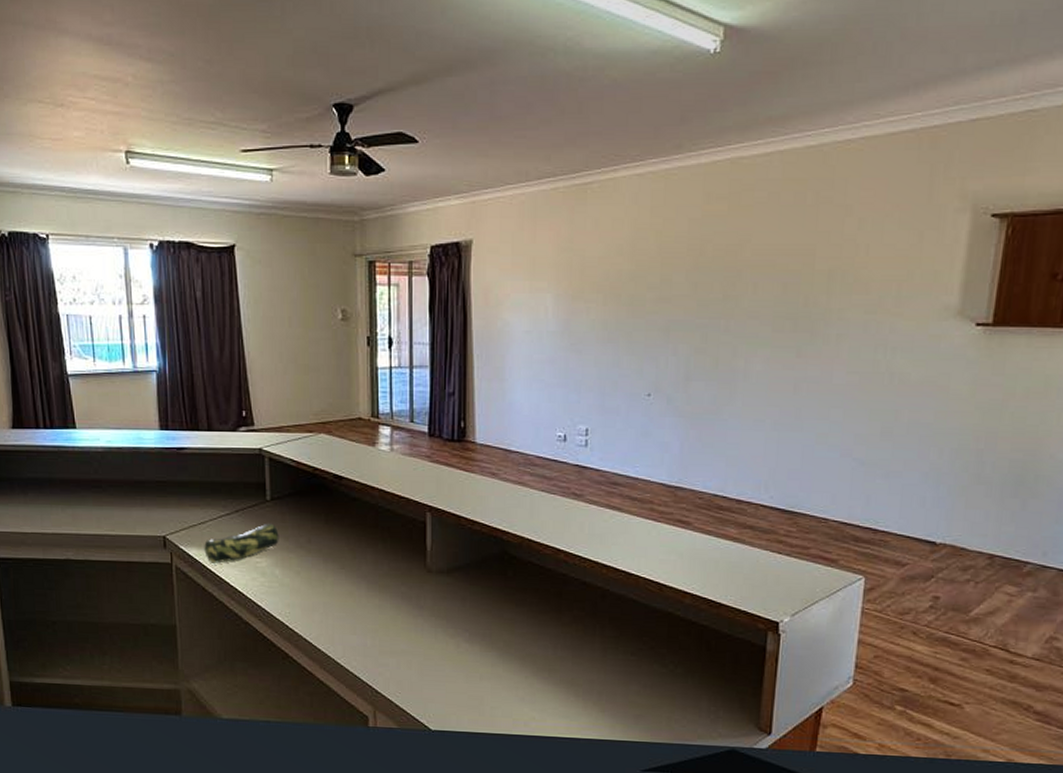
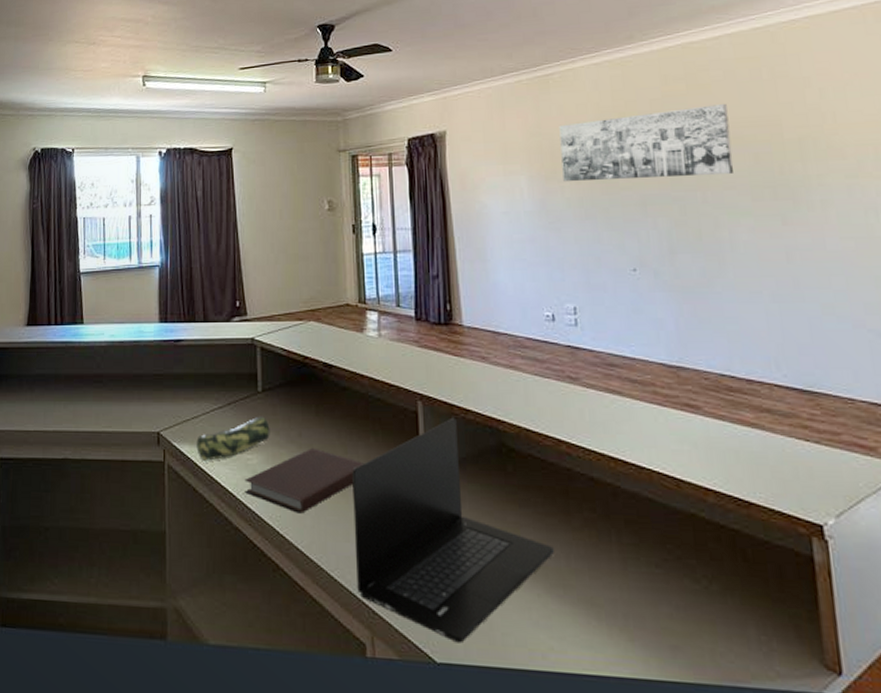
notebook: none [254,552,371,611] -> present [245,447,364,514]
laptop: none [360,528,543,715] -> present [352,417,554,643]
wall art: none [590,229,765,303] -> present [559,104,734,182]

